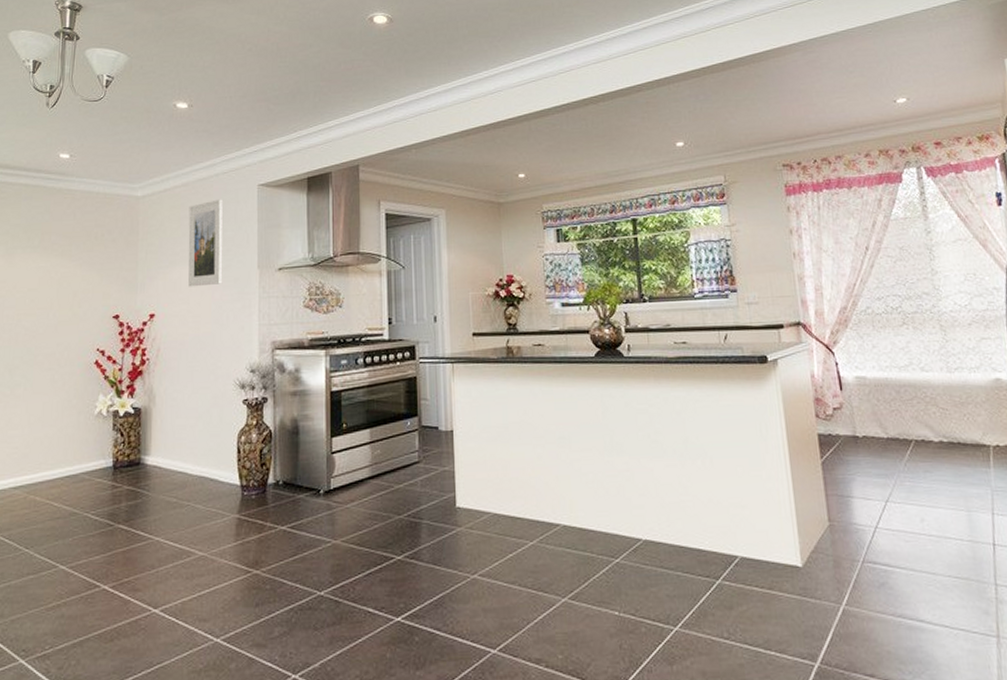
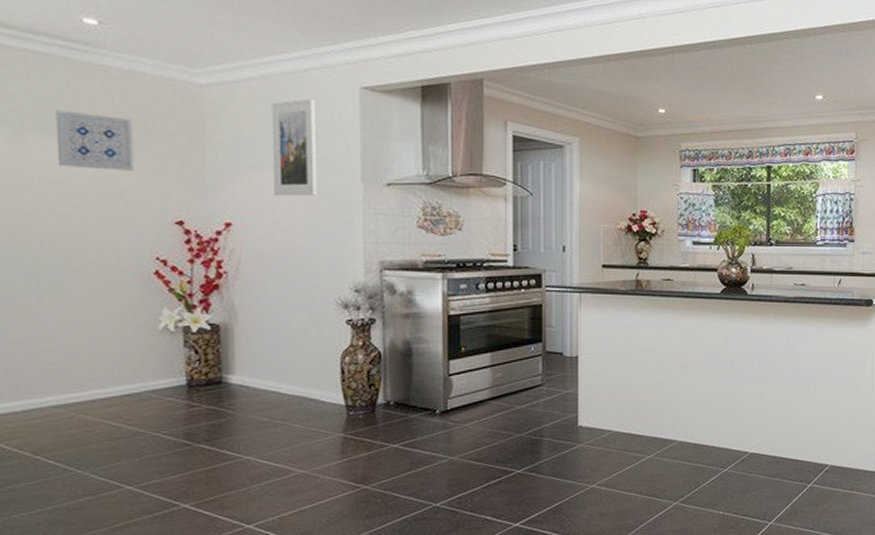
wall art: none [33,229,88,276] -> present [56,110,134,171]

